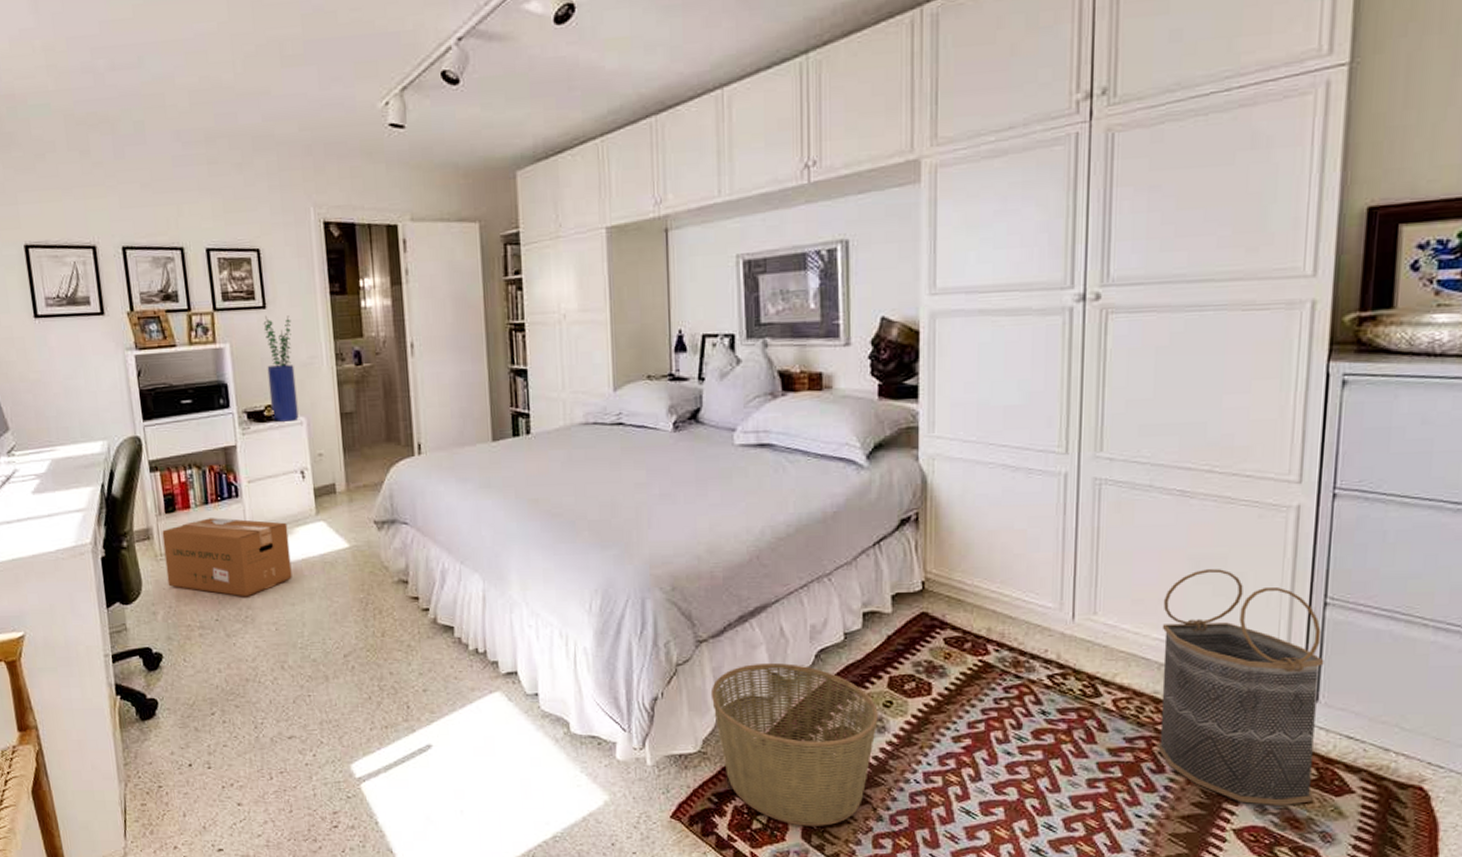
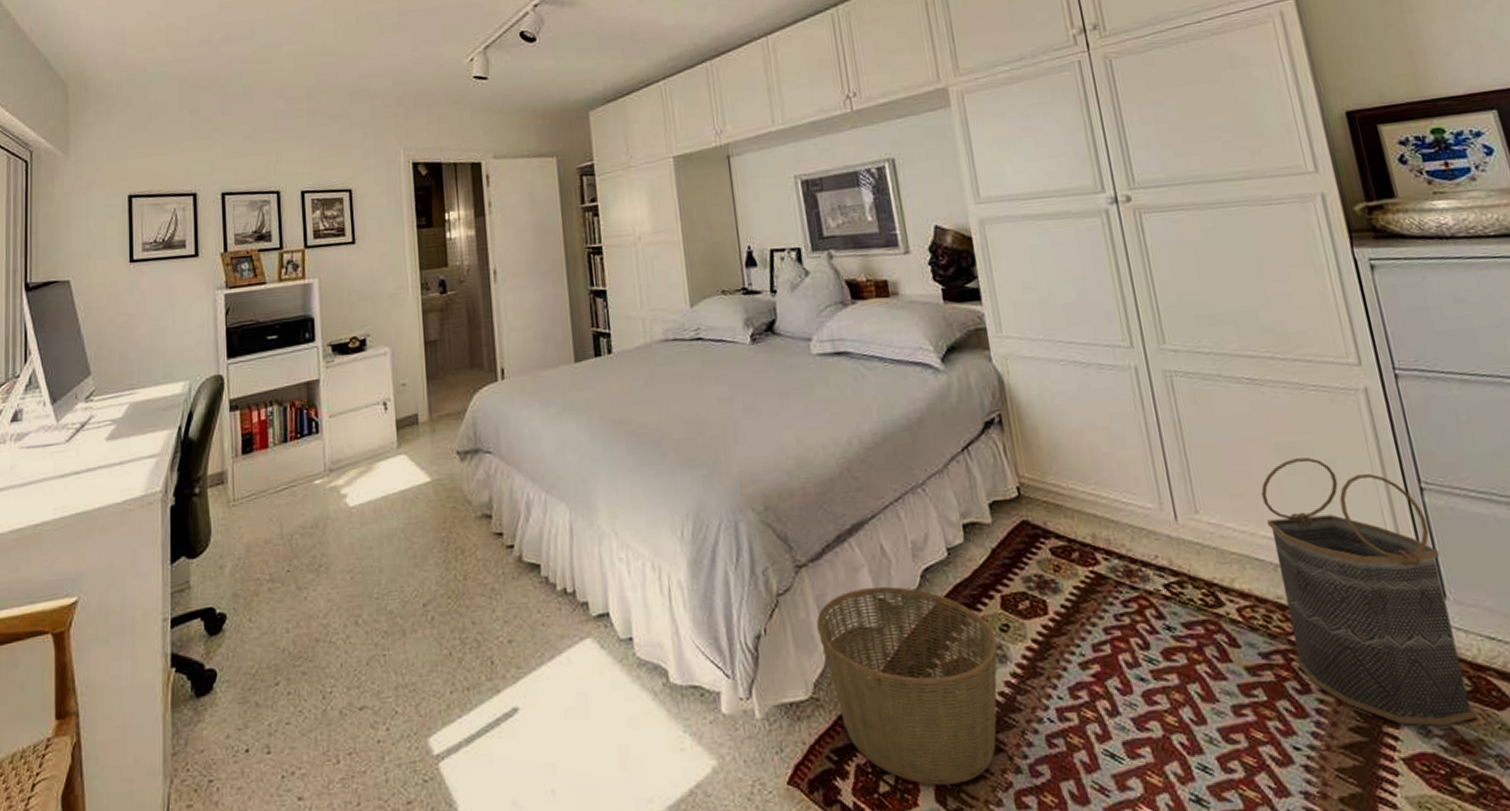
box: present [162,517,292,597] -> none [237,456,371,543]
vase: present [263,315,299,422] -> none [352,249,383,354]

